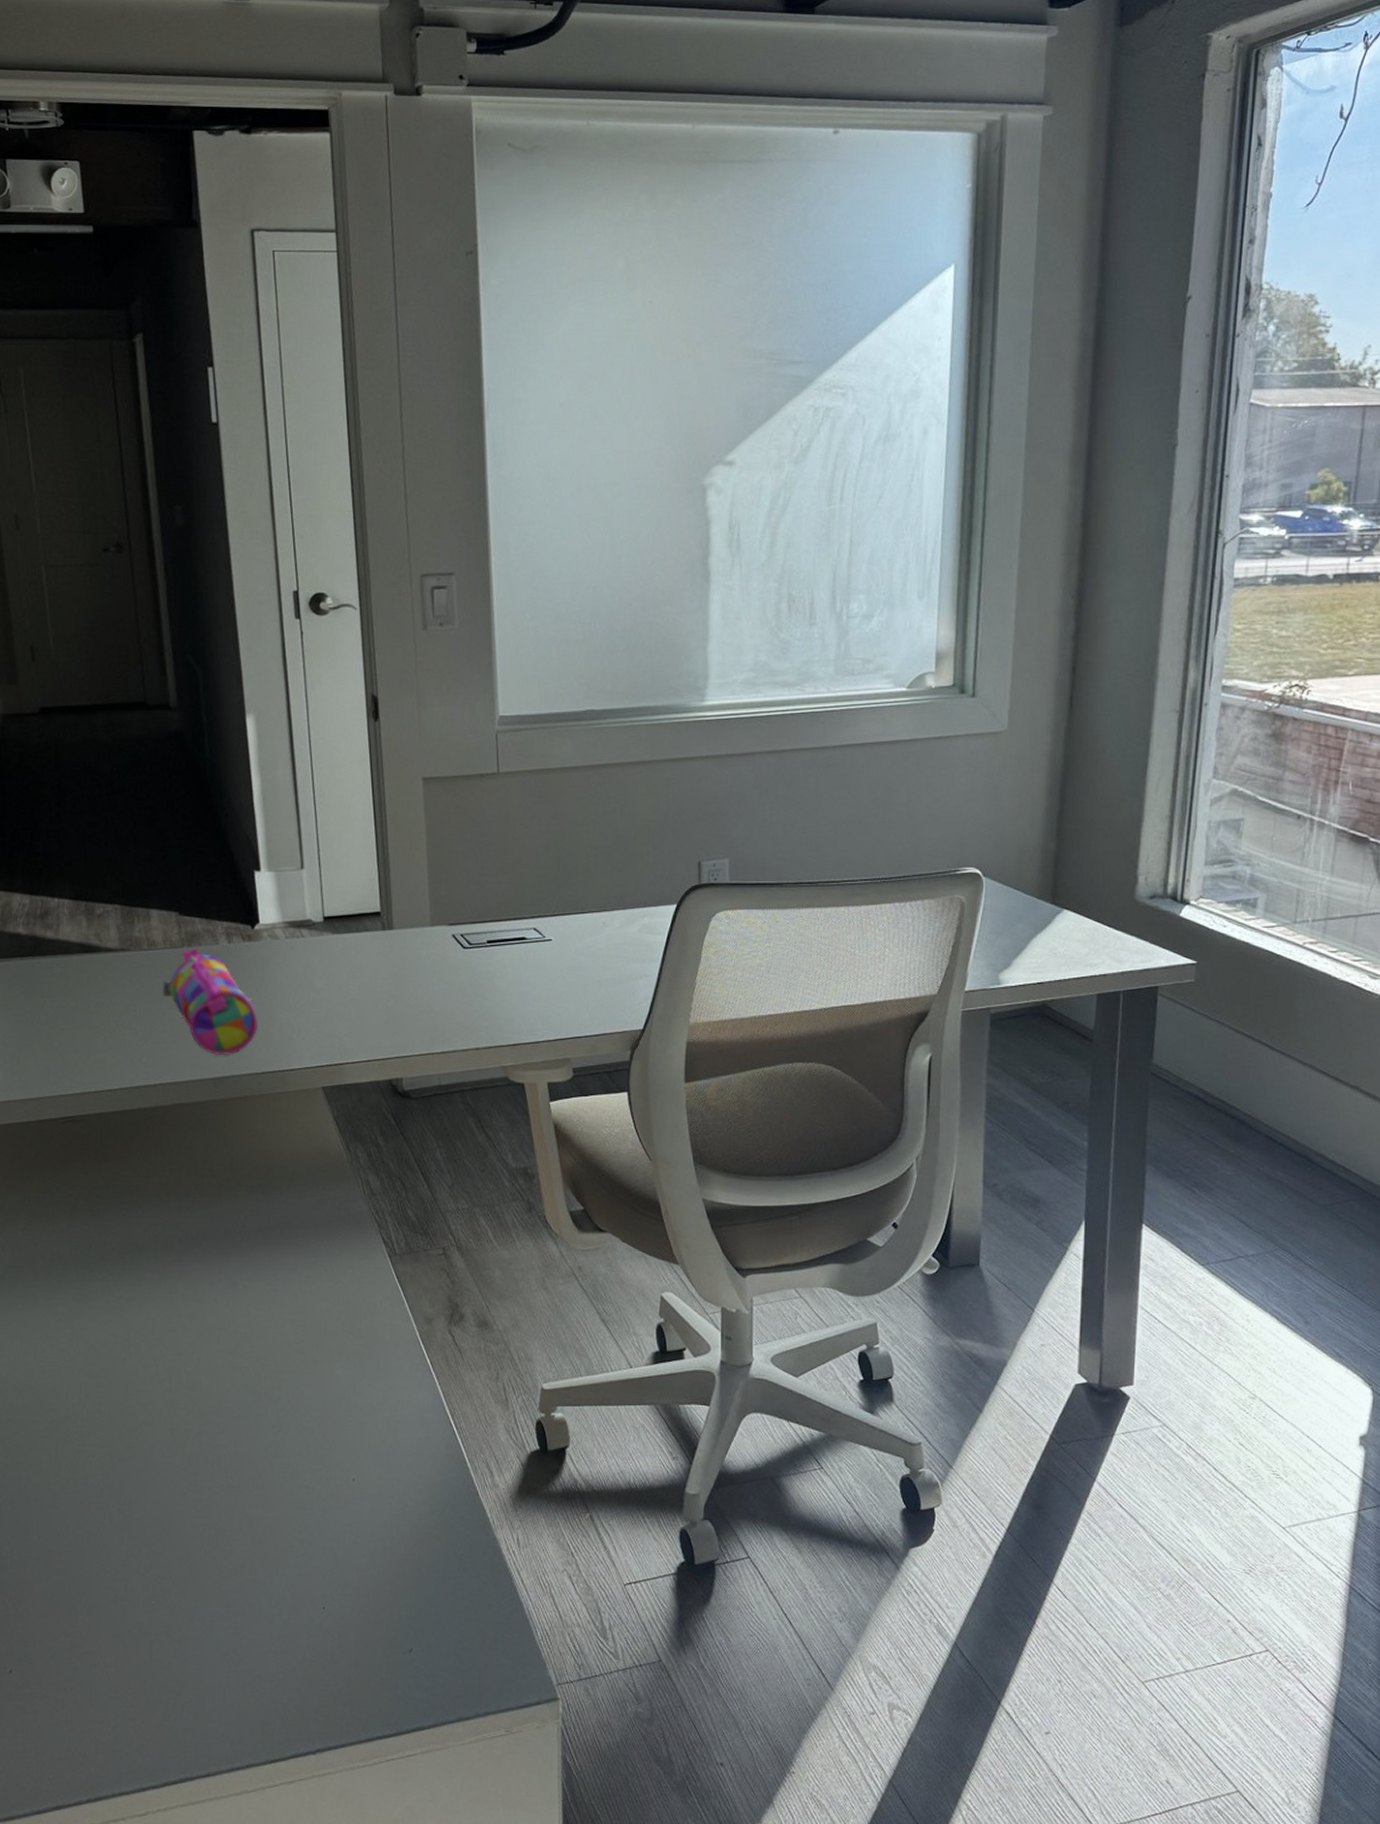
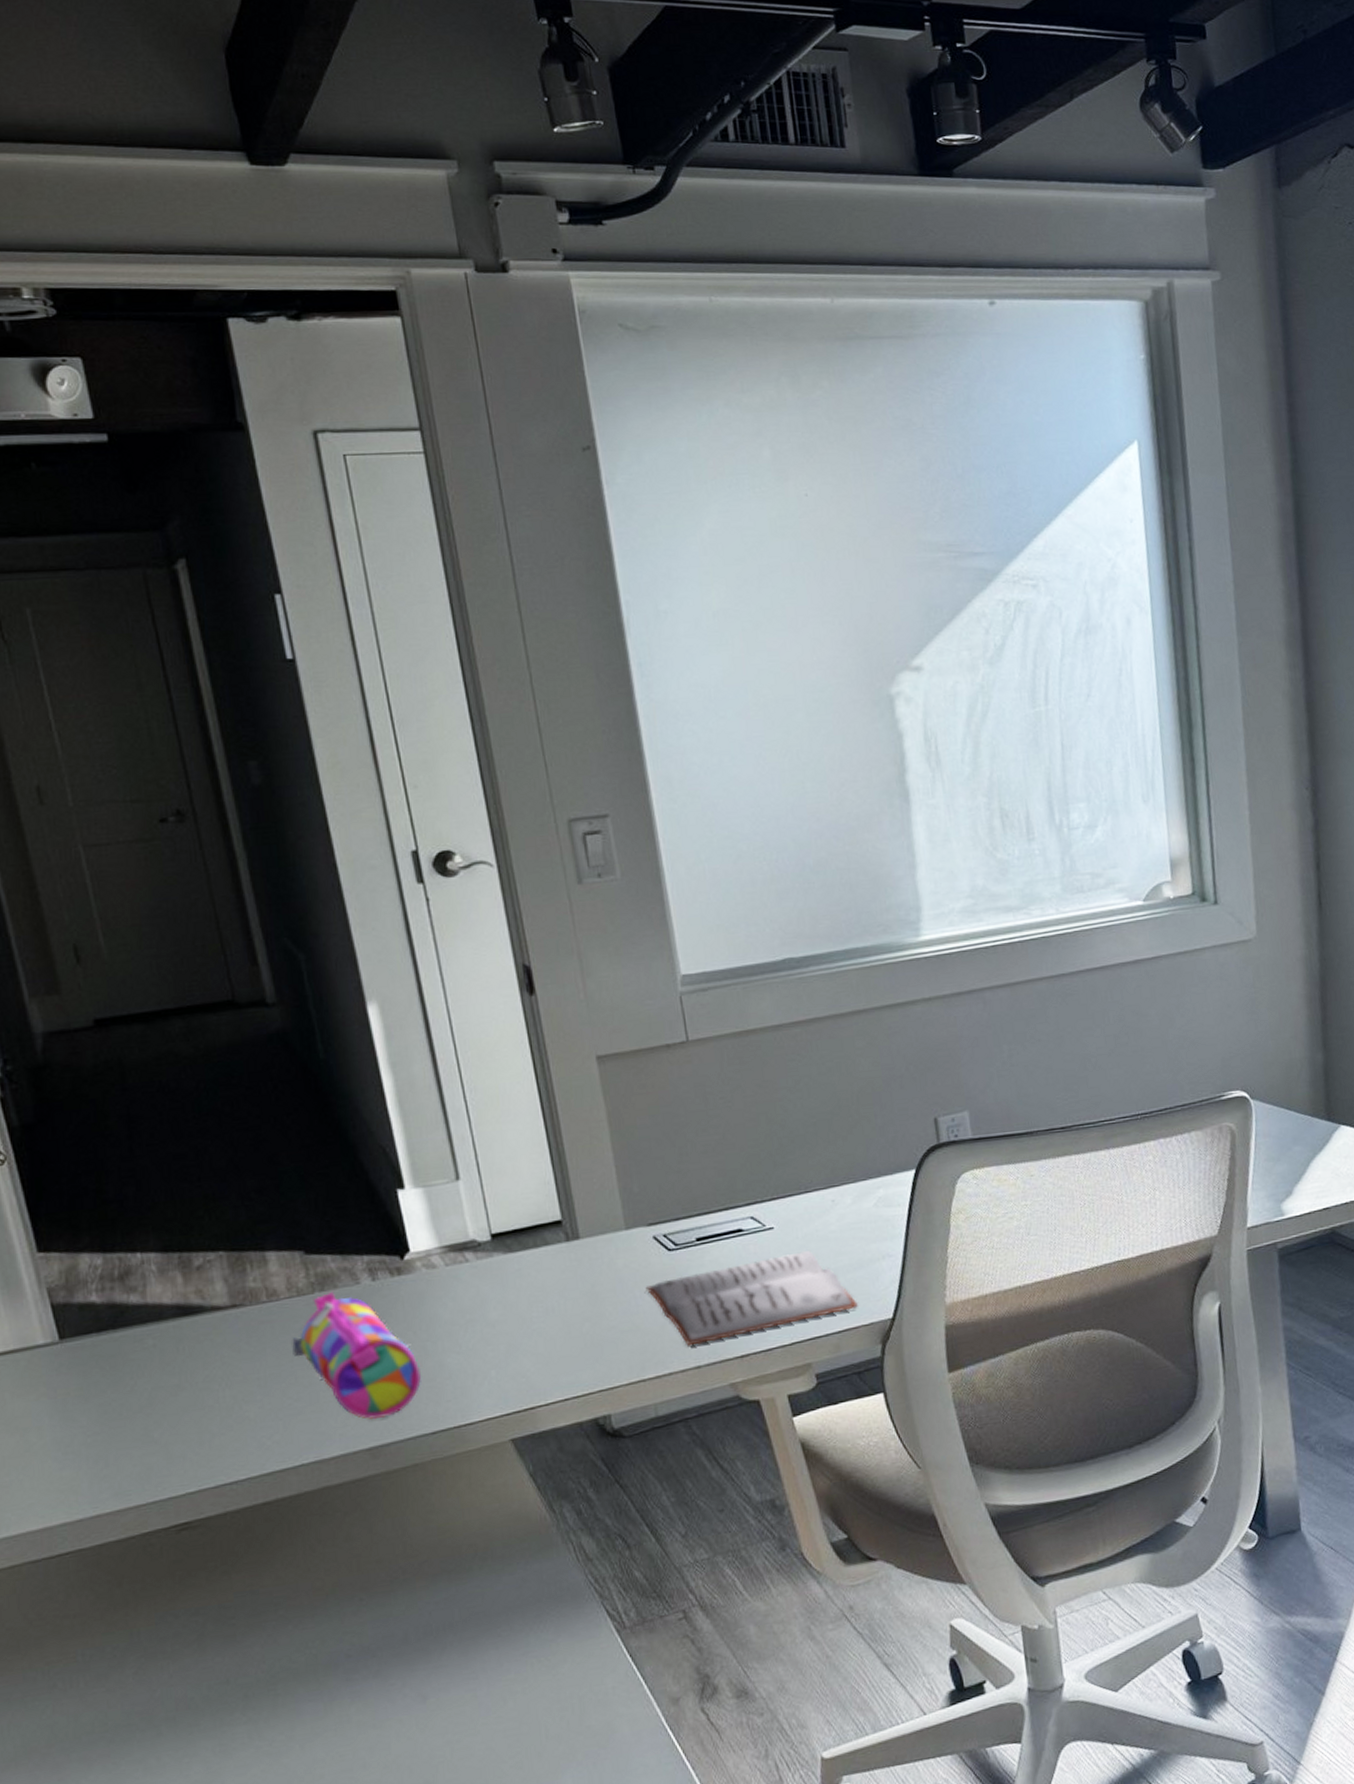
diary: none [441,962,615,1030] -> present [645,1250,858,1346]

